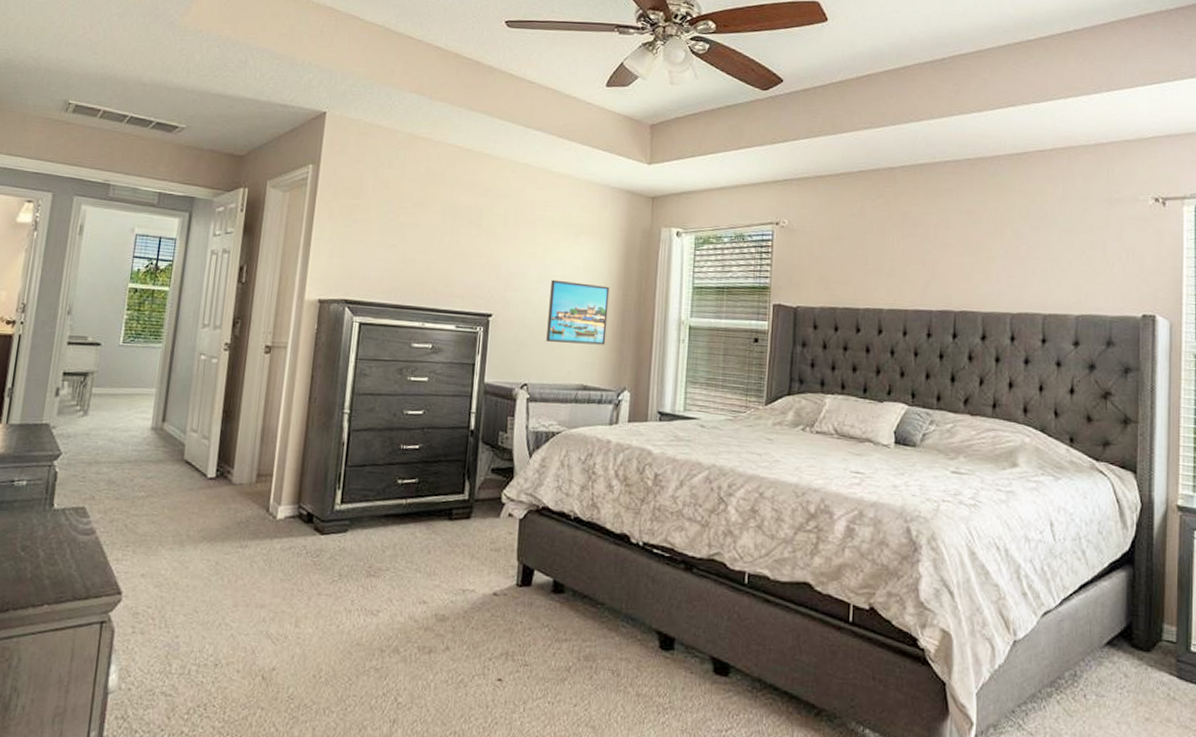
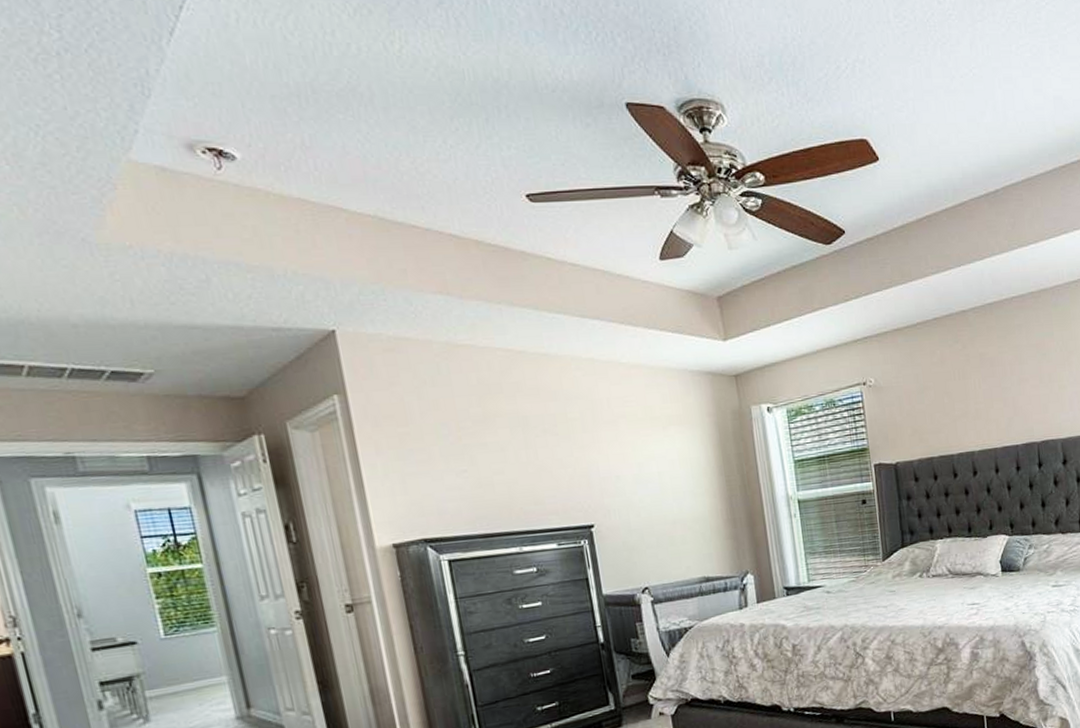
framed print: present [546,279,610,345] -> none [648,475,719,542]

